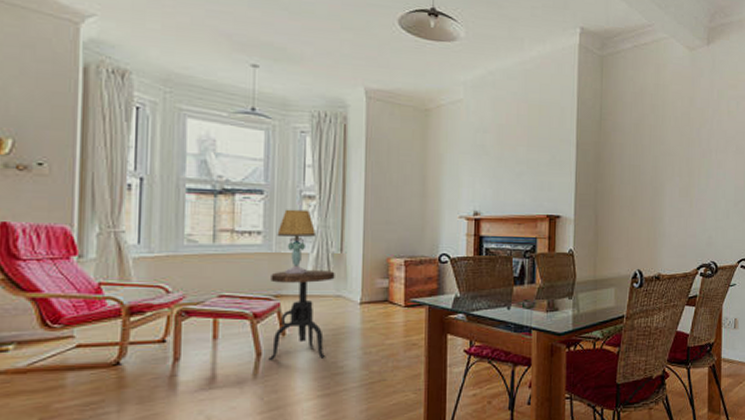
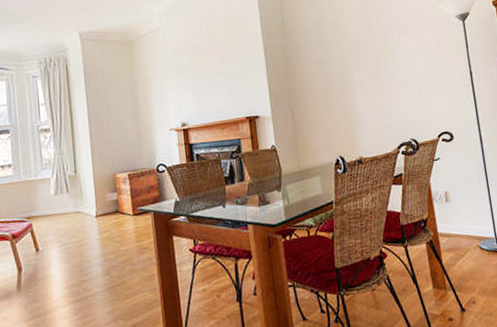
side table: present [268,269,335,360] -> none [22,190,73,274]
table lamp: present [277,209,317,274] -> none [23,141,54,198]

